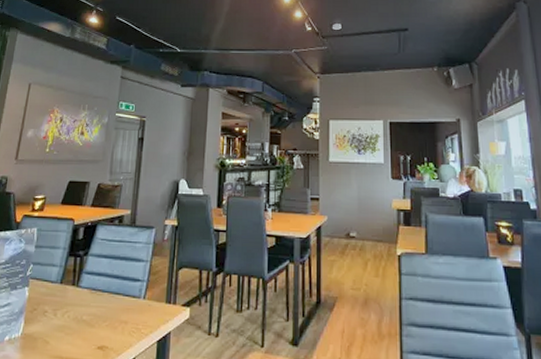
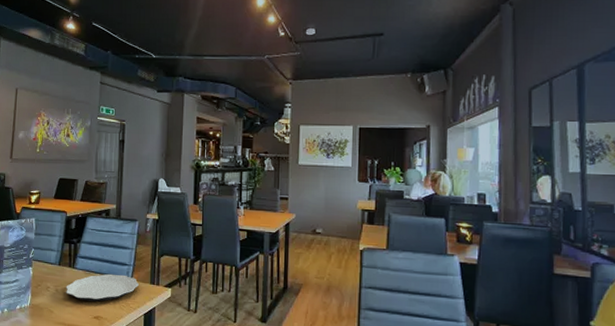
plate: none [66,292,153,328] -> present [66,273,139,302]

